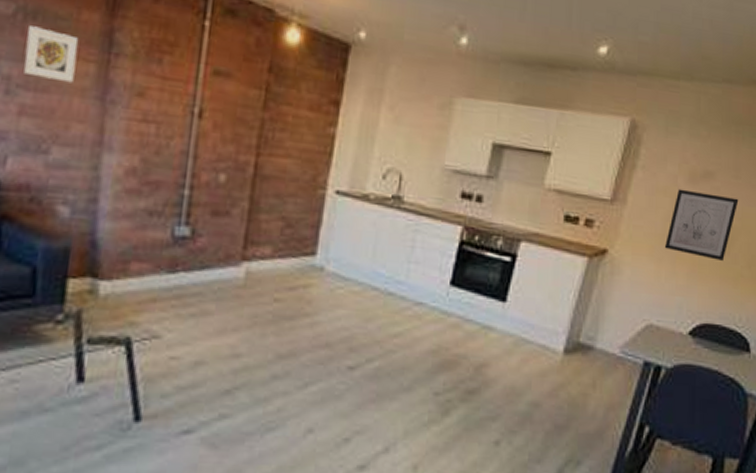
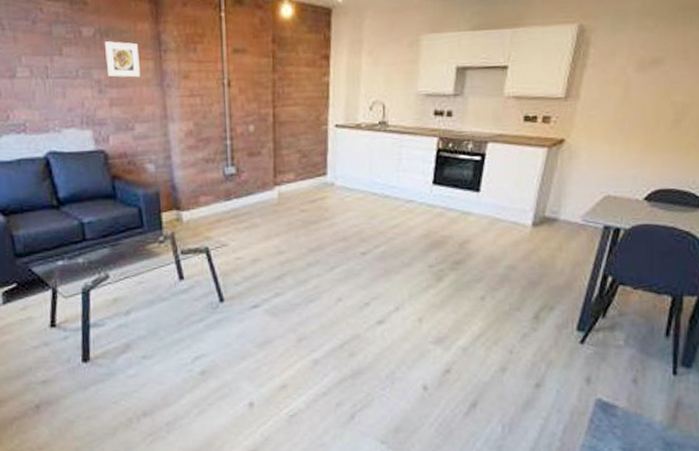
wall art: present [665,189,739,261] -> none [618,77,688,135]

